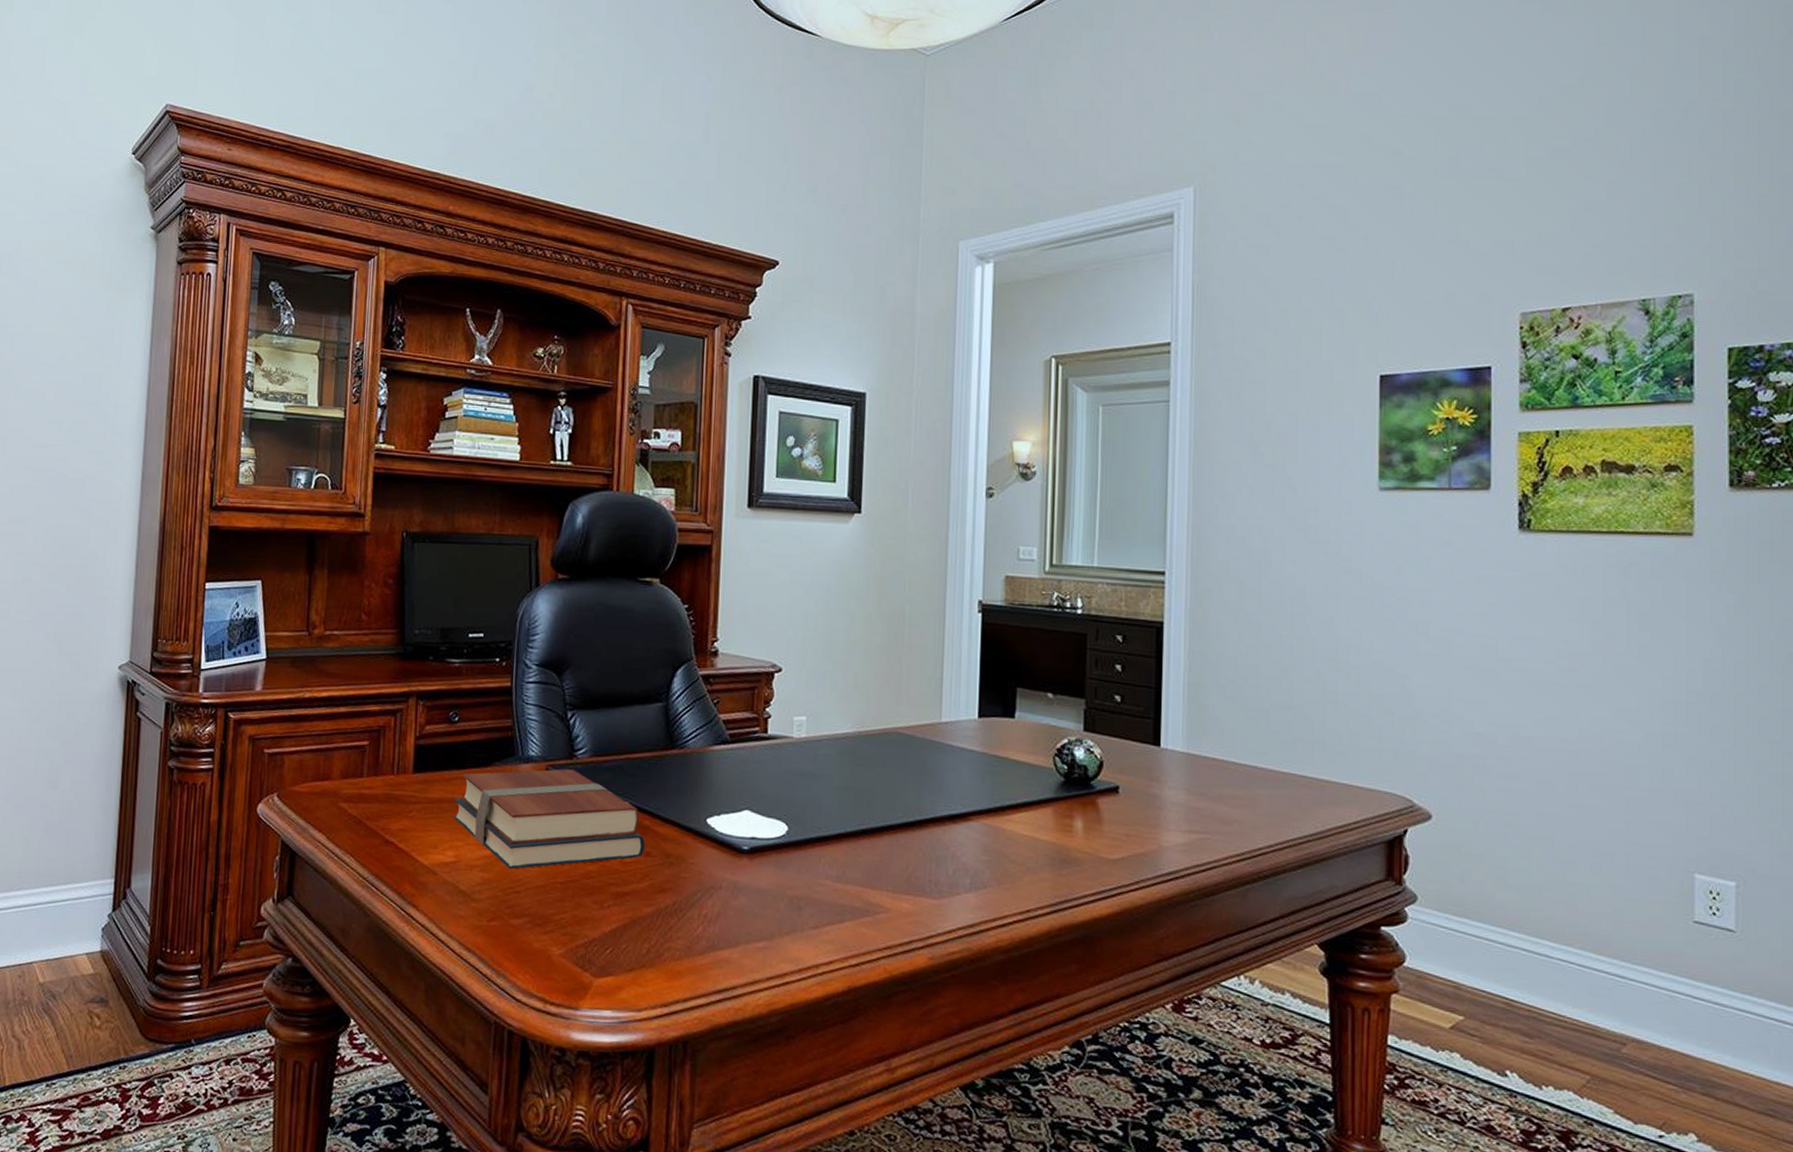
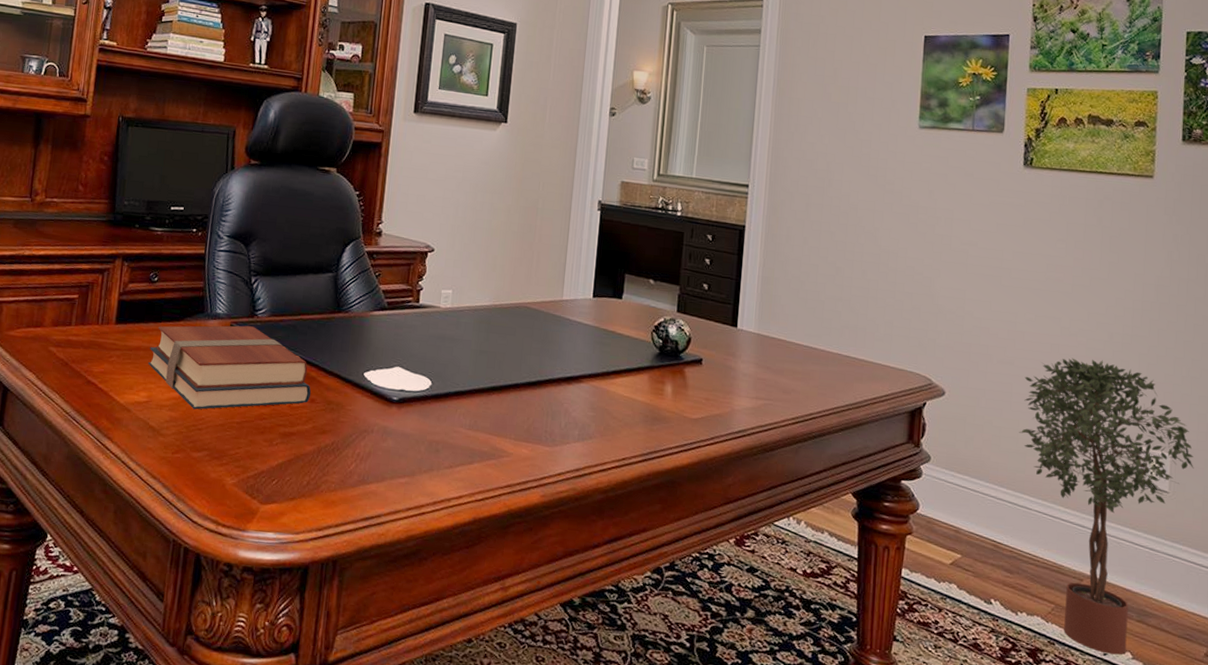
potted tree: none [1531,766,1768,1137] -> present [1019,358,1194,655]

